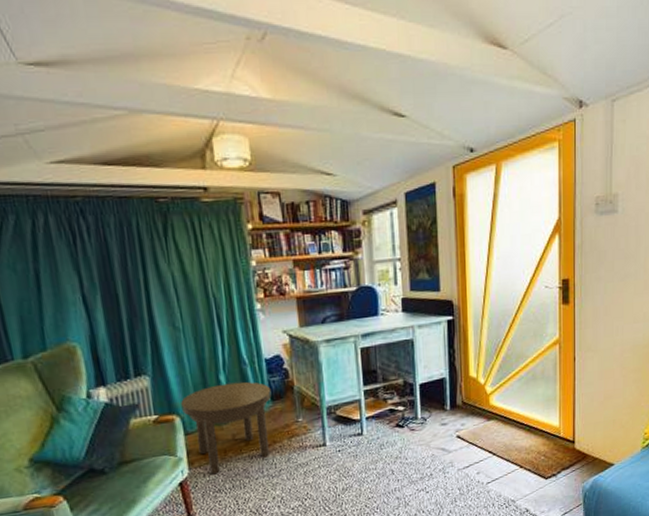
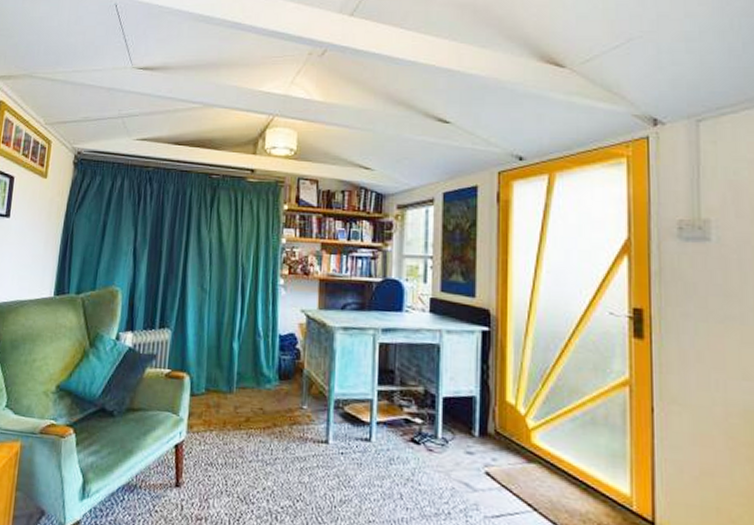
side table: present [181,381,272,475] -> none [193,351,280,445]

